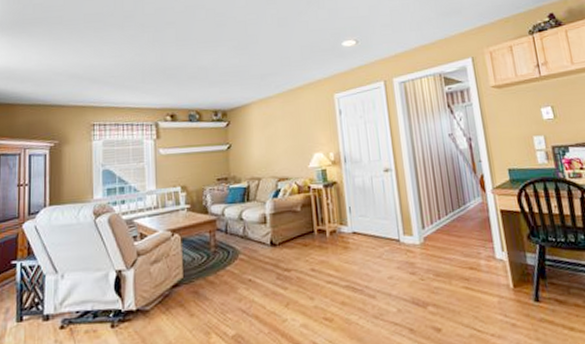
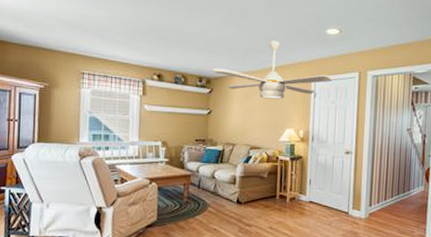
ceiling fan: none [226,61,357,124] -> present [212,40,333,100]

